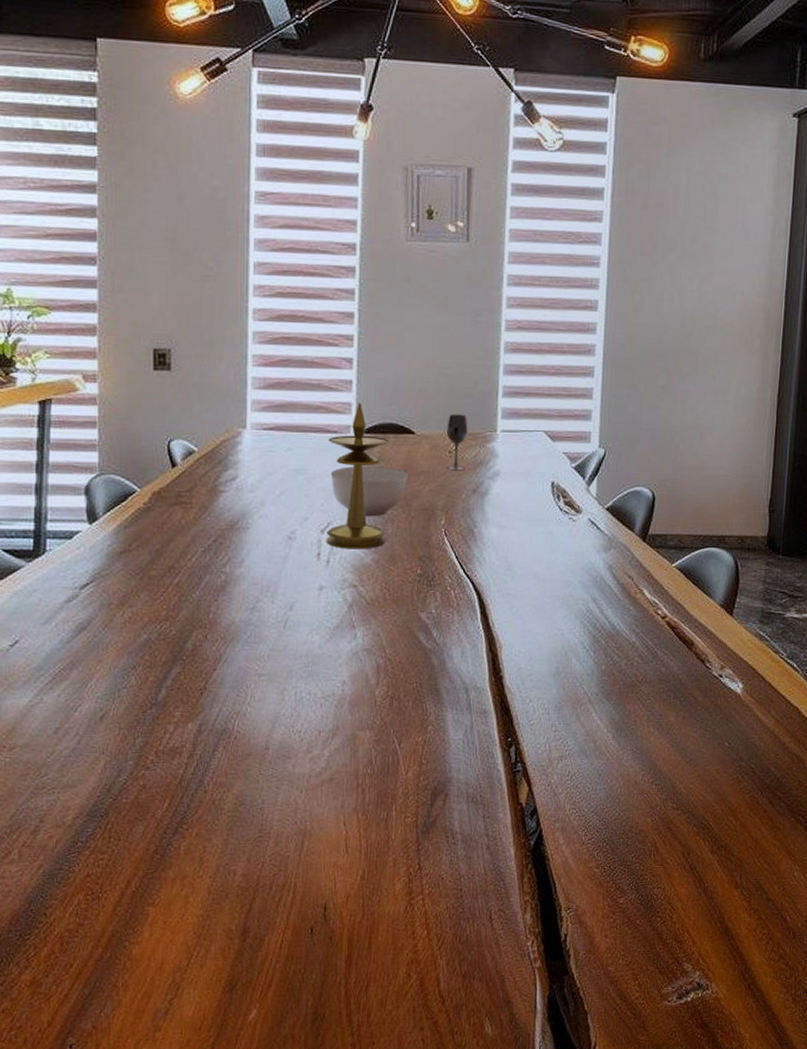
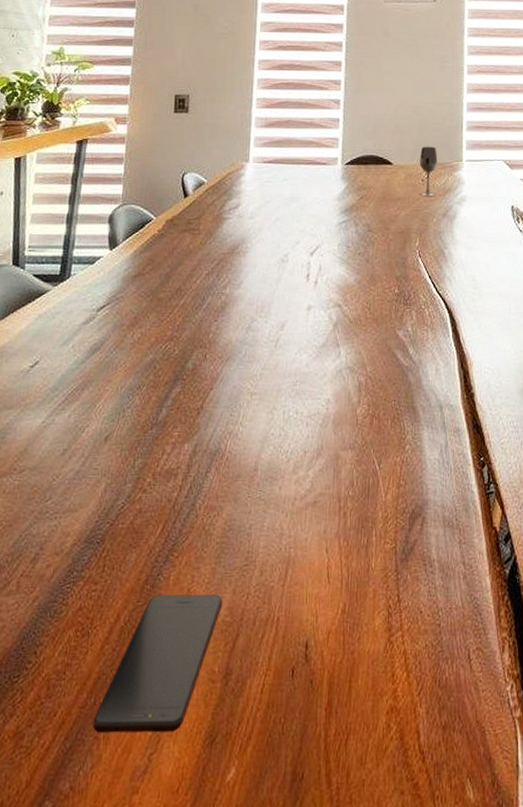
smartphone: none [110,862,236,982] -> present [92,594,222,733]
candlestick: present [326,402,389,549] -> none [314,137,370,271]
bowl: present [331,465,409,517] -> none [320,193,388,240]

